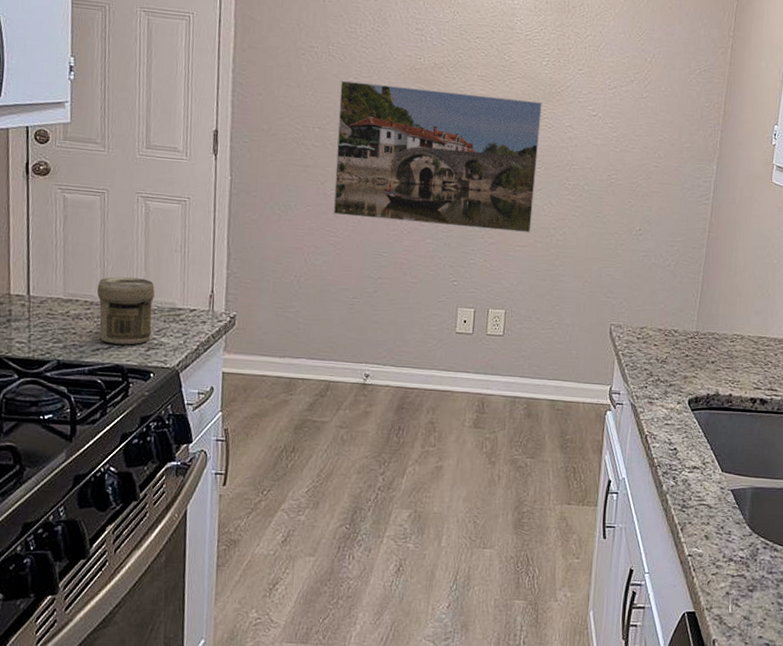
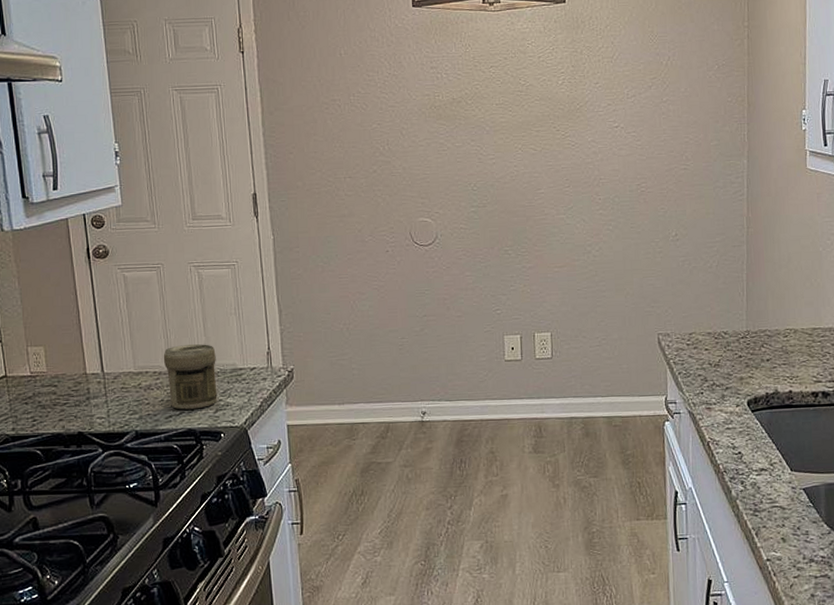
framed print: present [332,80,542,234] -> none [365,121,567,260]

